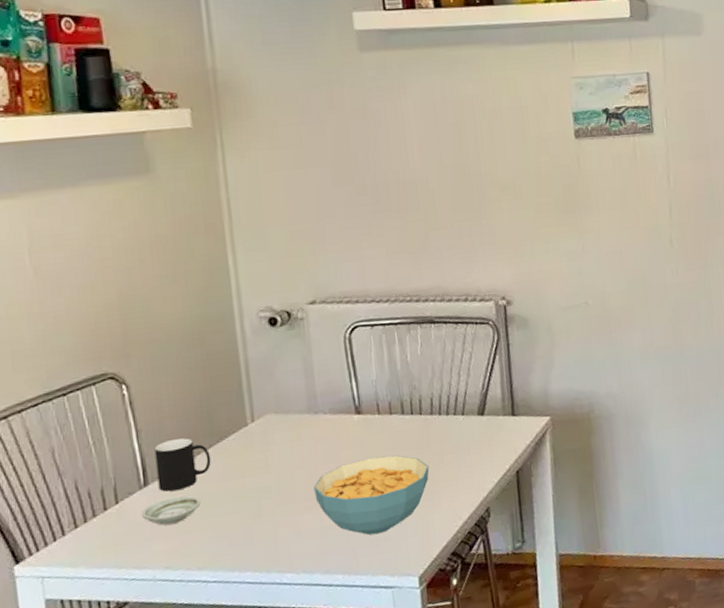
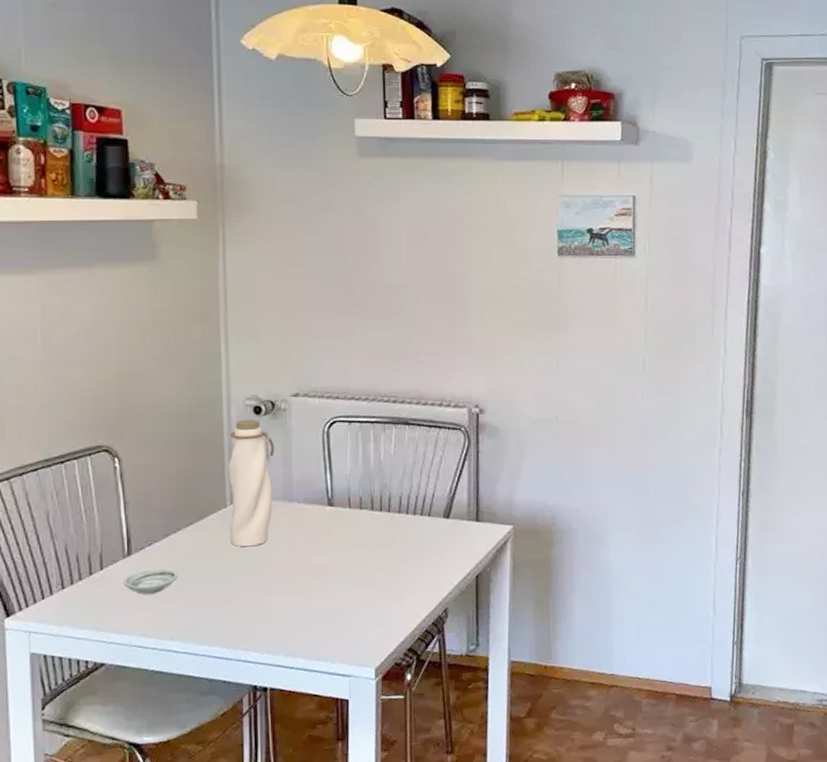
cup: present [154,438,211,492] -> none [139,513,190,563]
water bottle: none [245,331,297,466] -> present [229,419,275,547]
cereal bowl: present [313,455,429,535] -> none [283,548,393,624]

